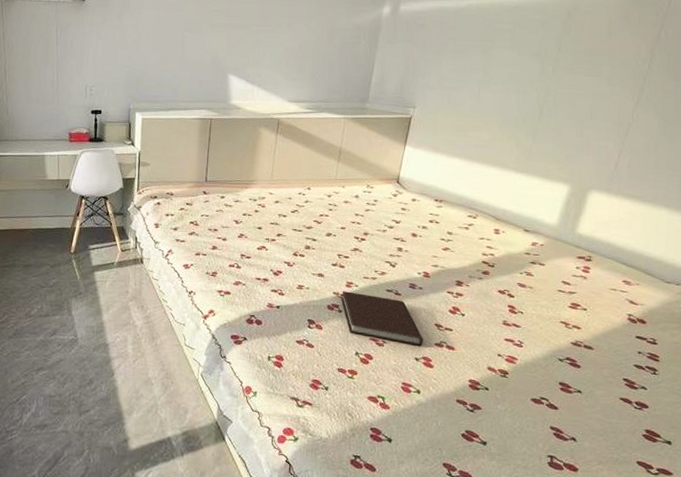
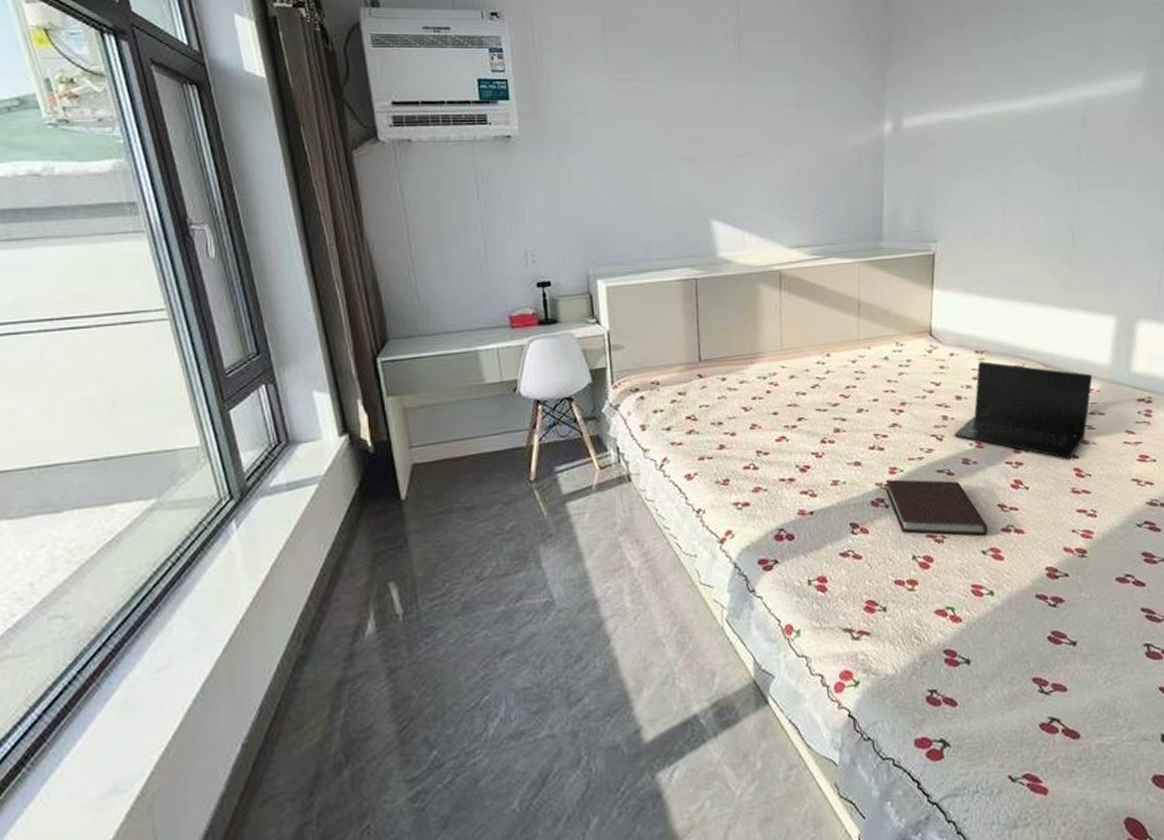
laptop: none [406,208,539,297] -> present [954,361,1093,459]

